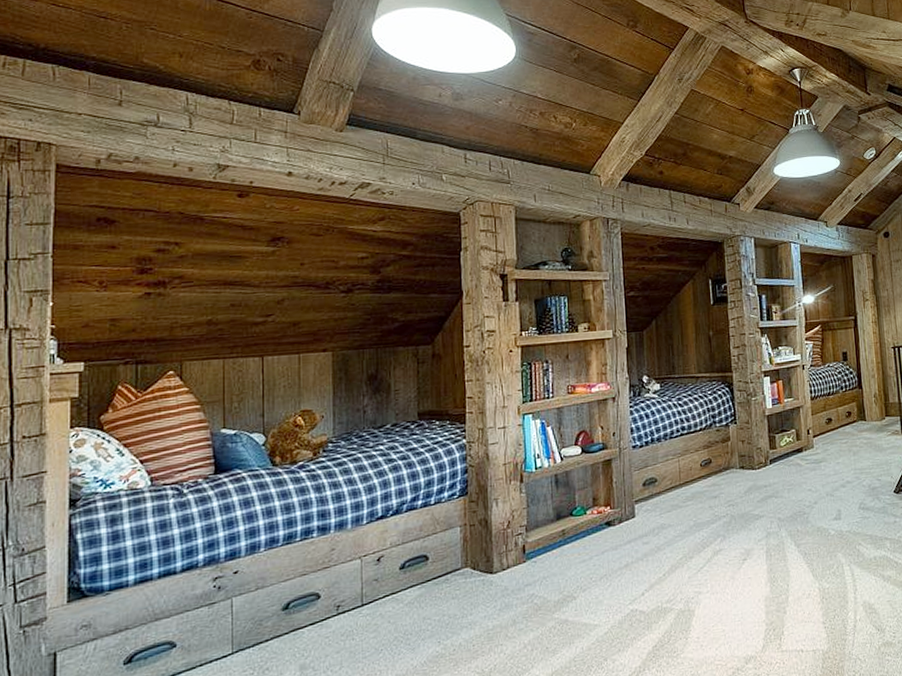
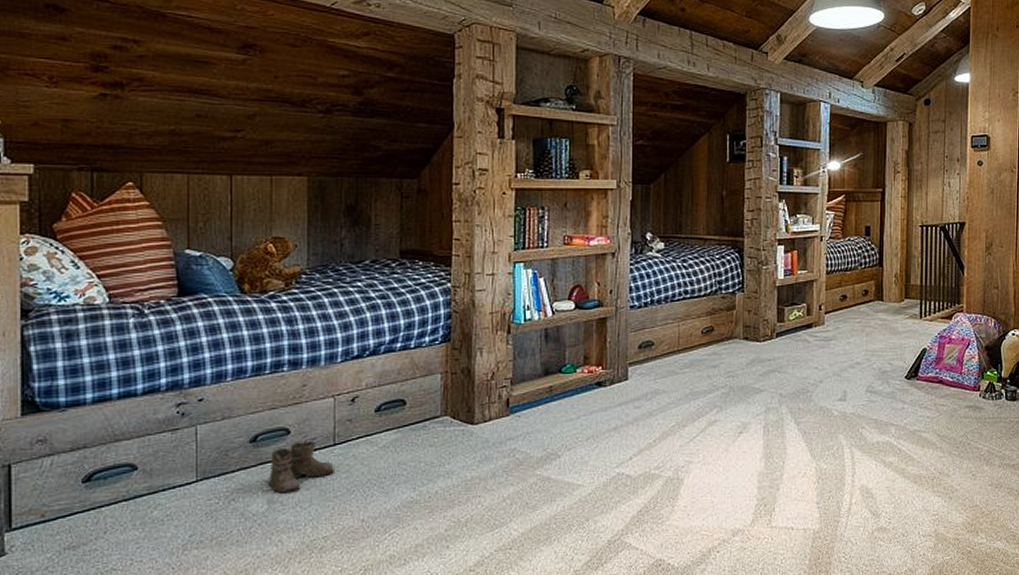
boots: none [294,604,363,660] -> present [261,441,334,494]

